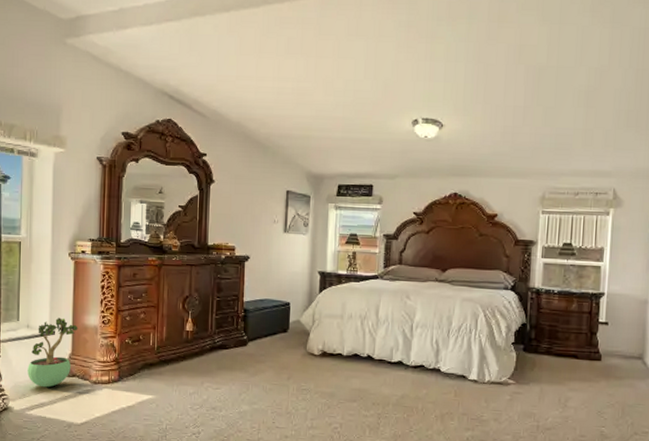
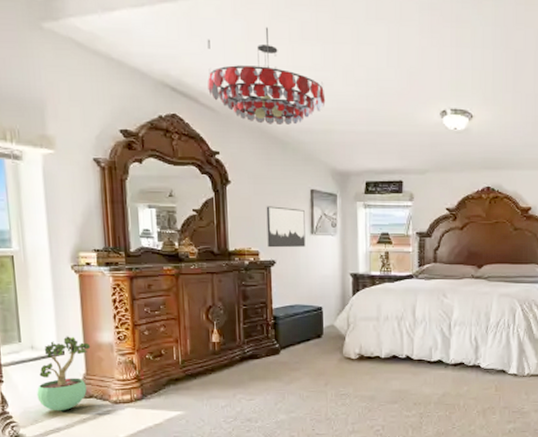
chandelier: none [201,42,306,131] -> present [207,27,326,126]
wall art: none [243,205,280,245] -> present [266,206,306,248]

